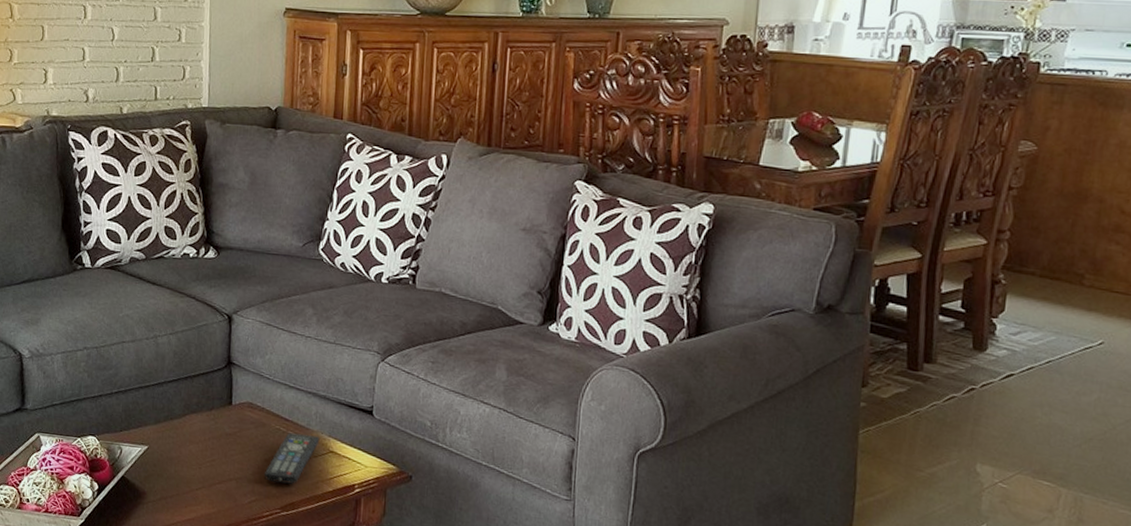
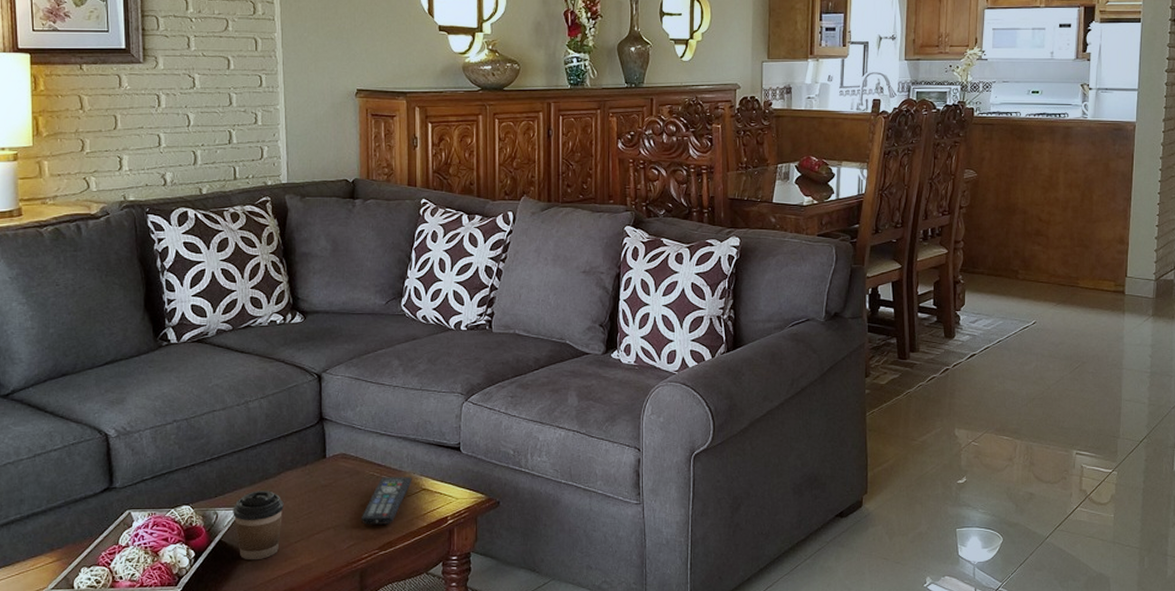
coffee cup: none [136,430,187,503] -> present [233,490,284,561]

